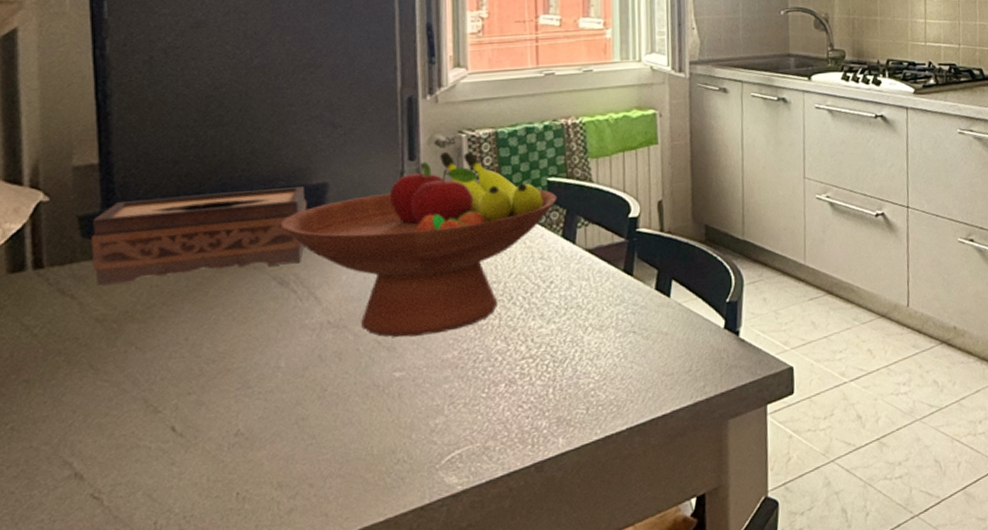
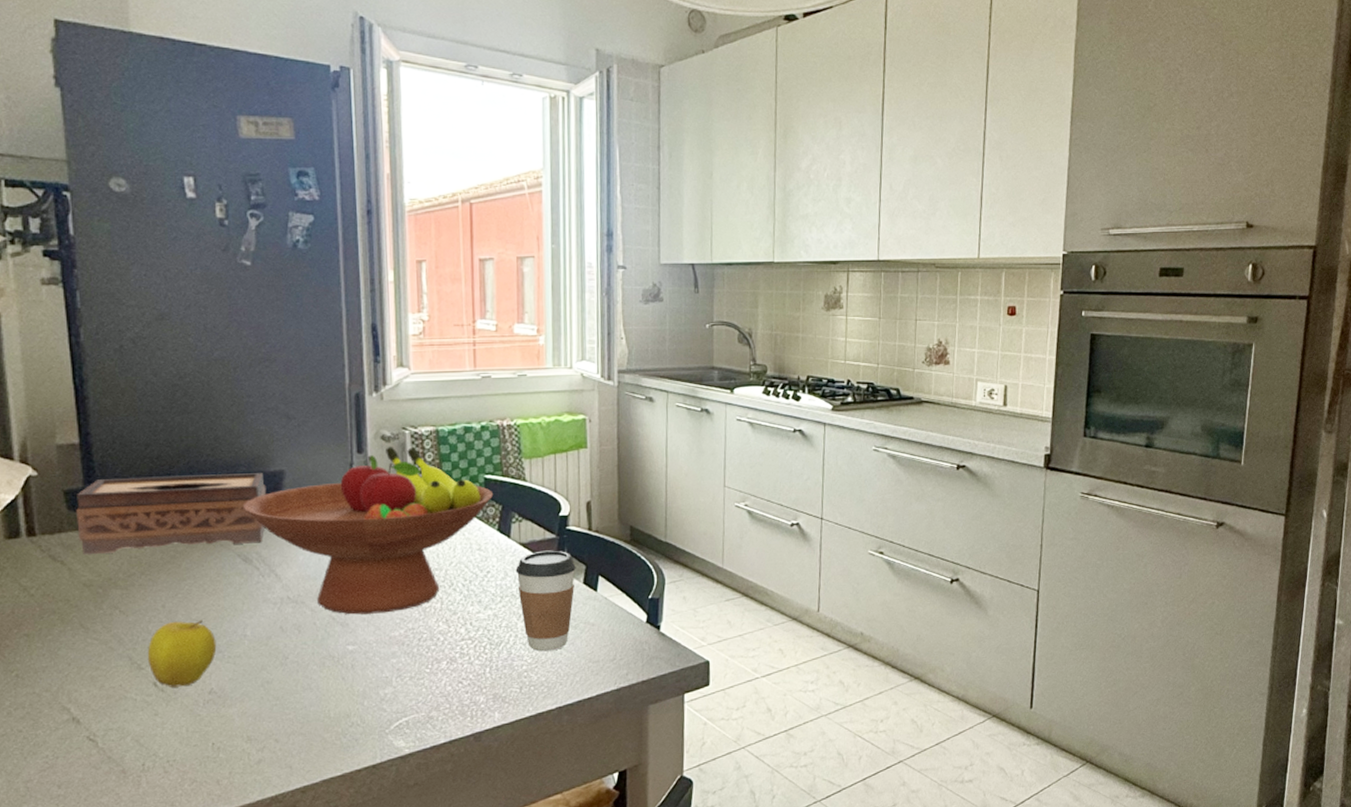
apple: none [165,352,246,432] -> present [147,619,217,687]
coffee cup: none [581,255,647,367] -> present [515,550,576,652]

